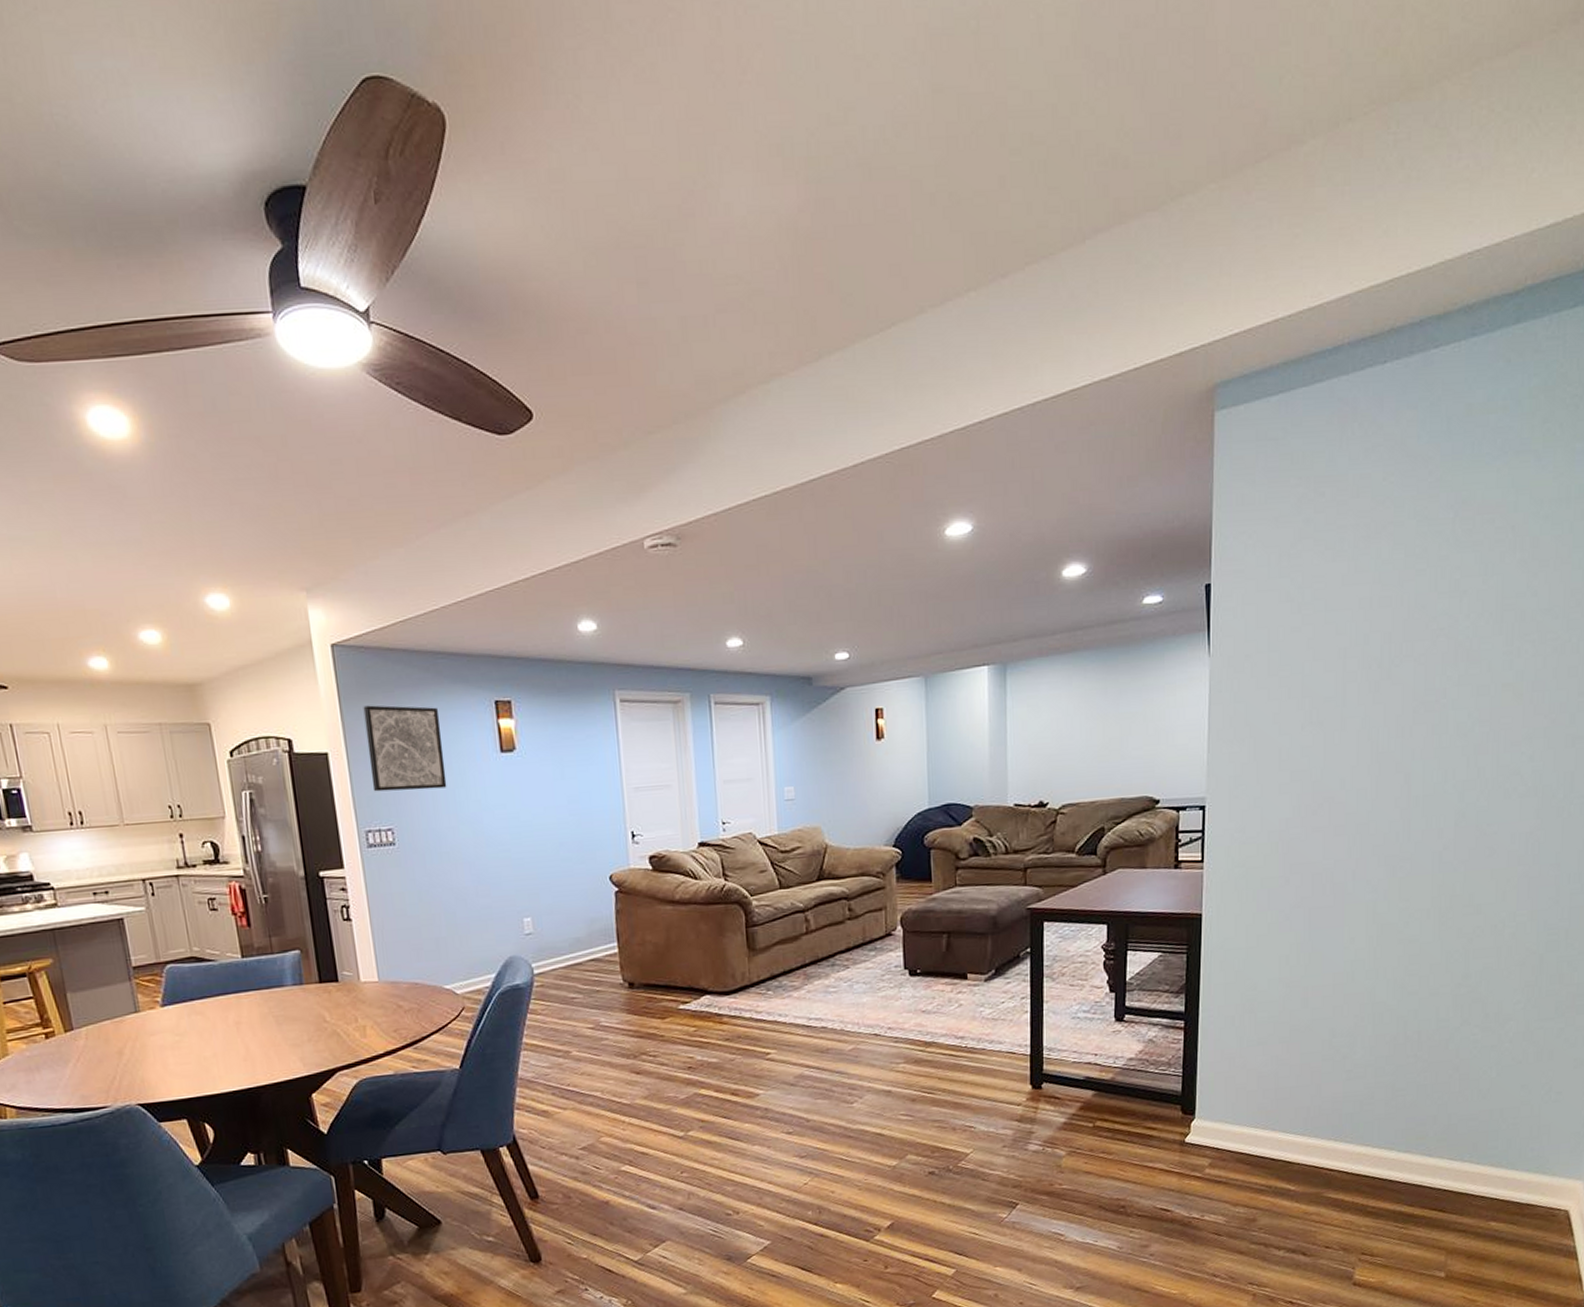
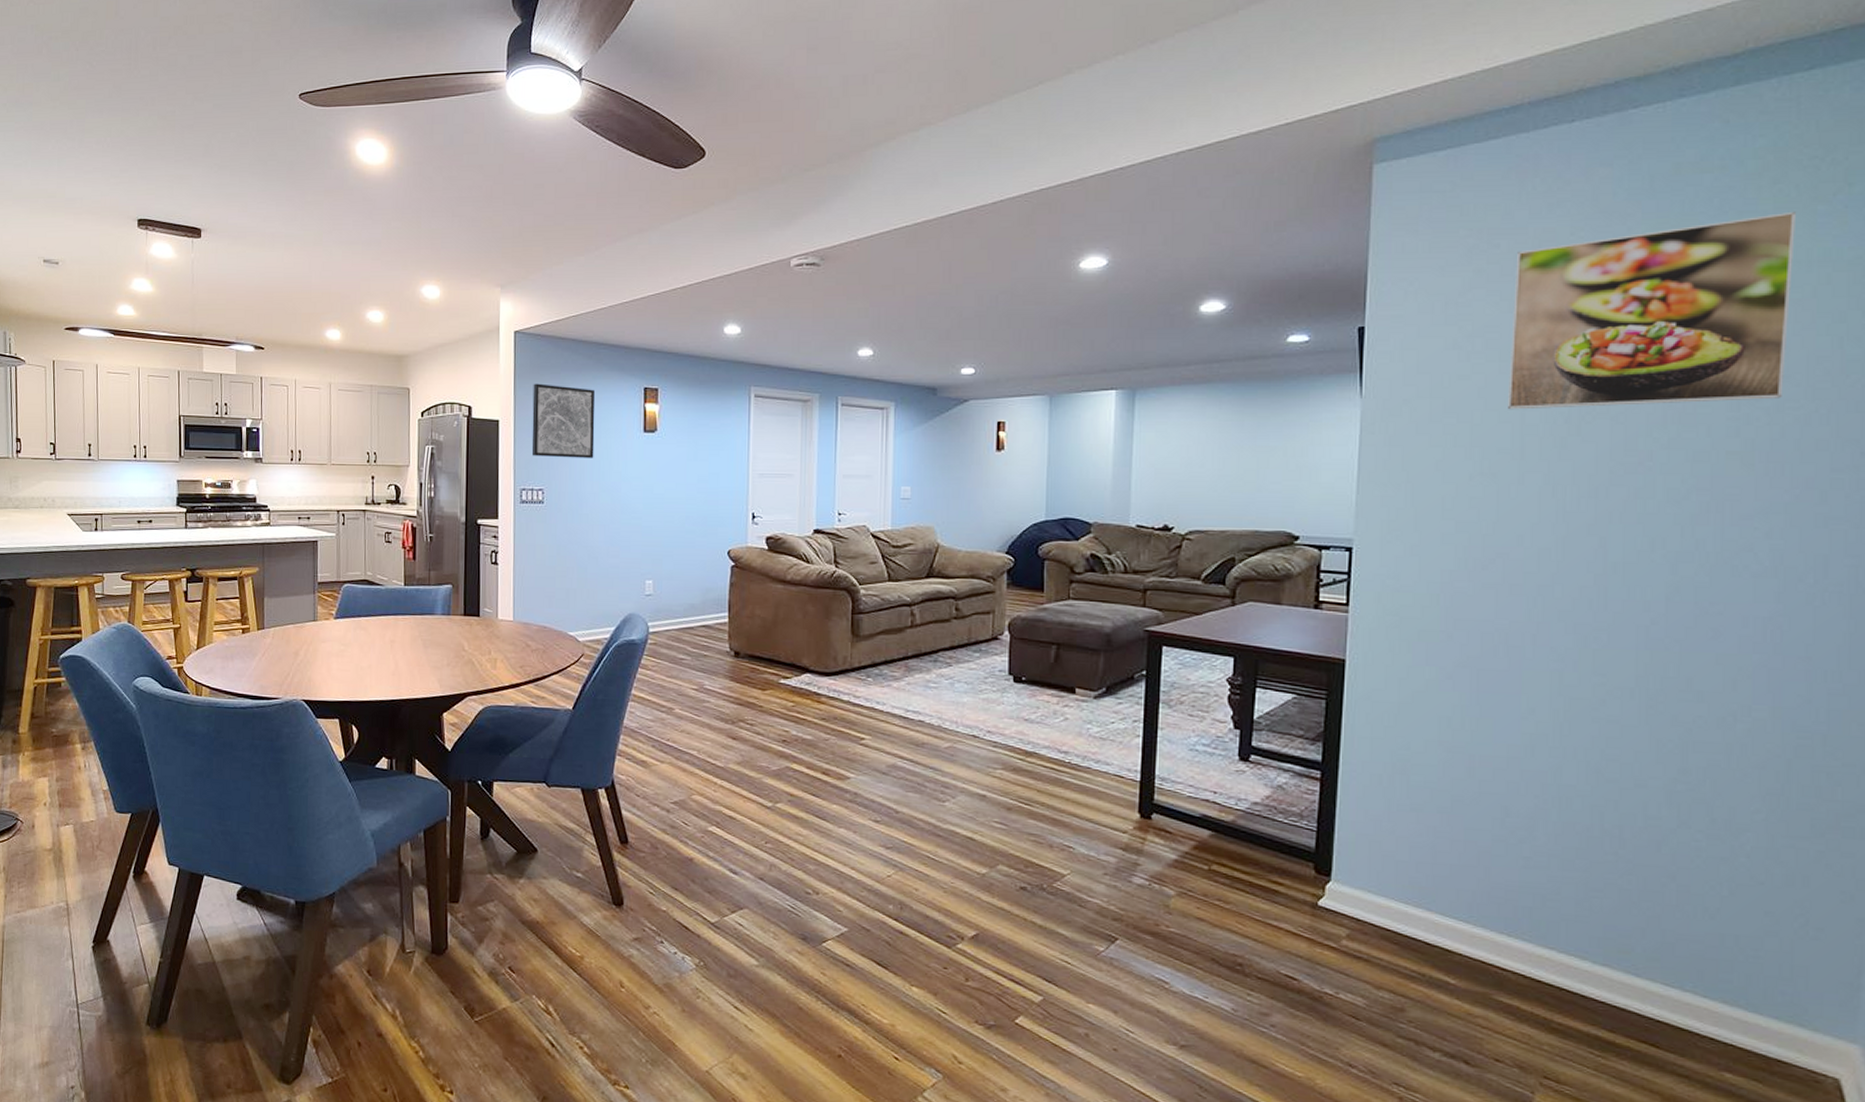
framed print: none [1331,449,1560,659] -> present [1507,211,1797,410]

